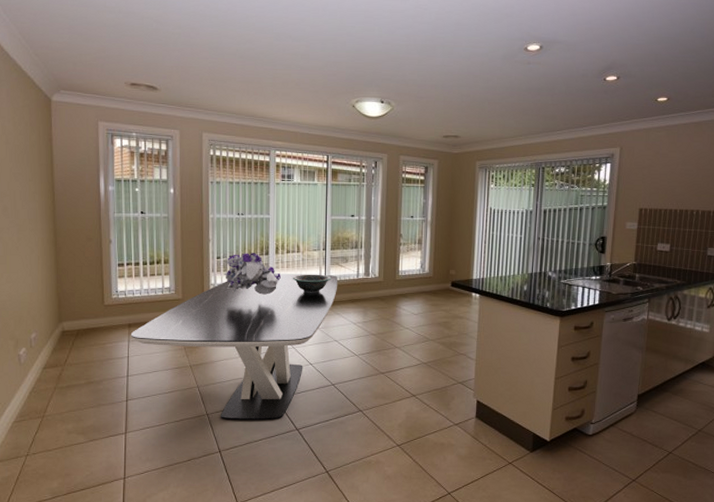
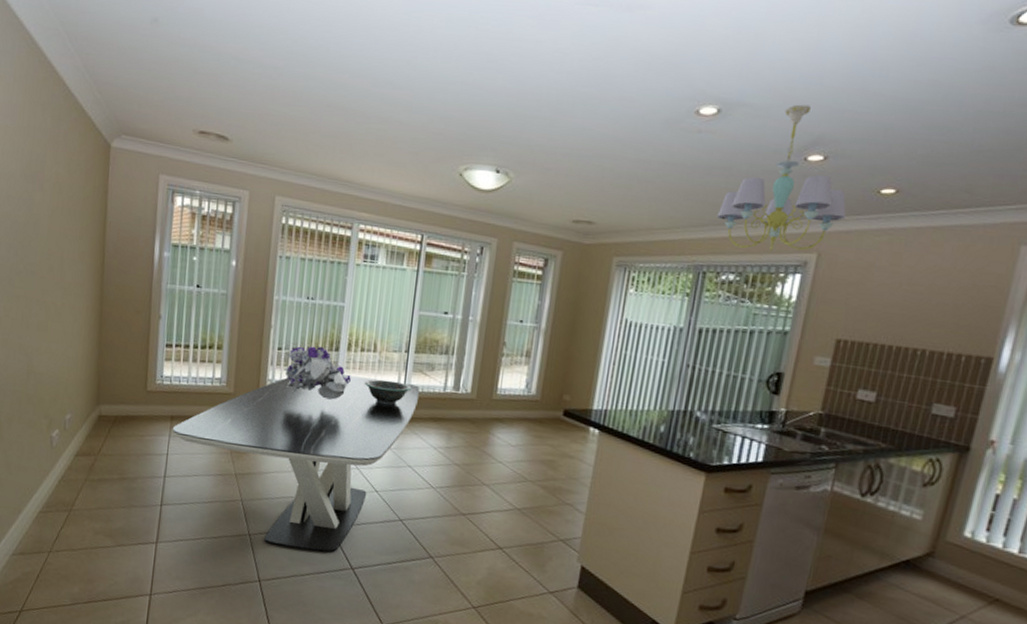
chandelier: none [547,40,636,149] -> present [716,104,846,252]

